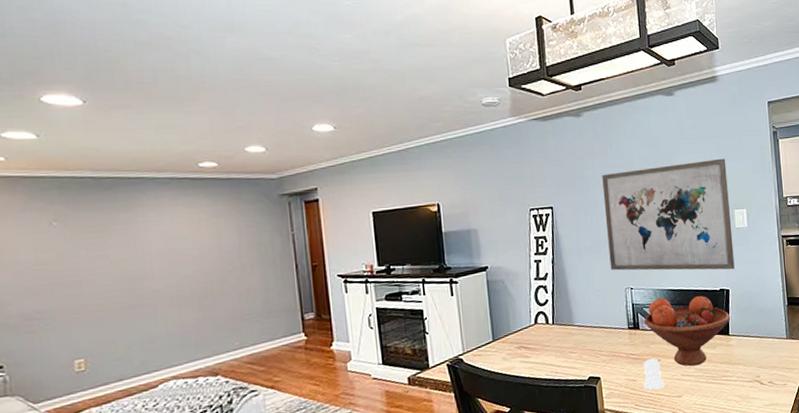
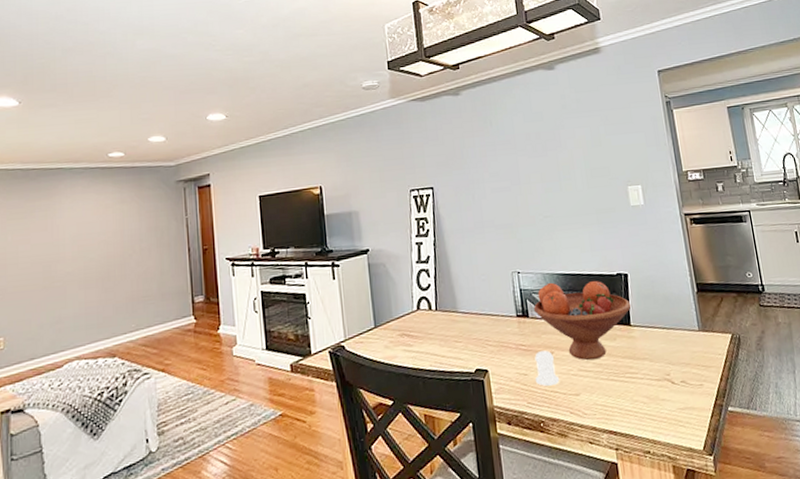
wall art: present [602,158,735,271] -> none [483,132,633,253]

